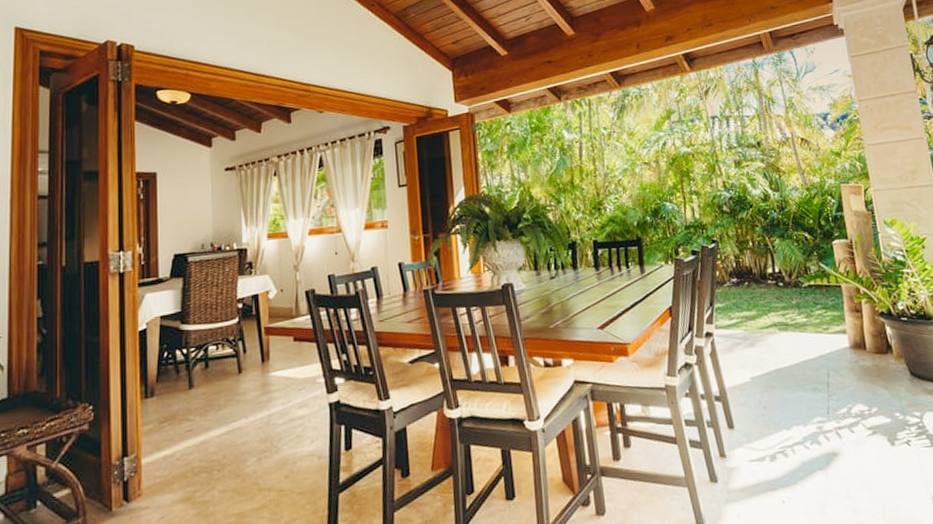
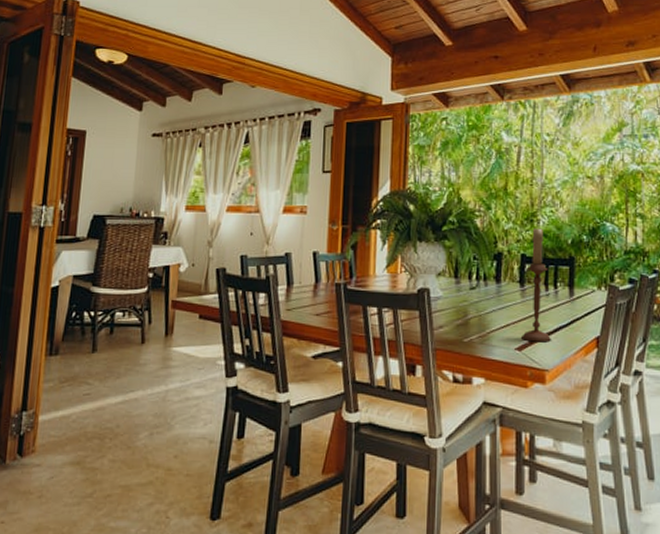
candlestick: none [599,212,629,320] -> present [522,225,551,343]

